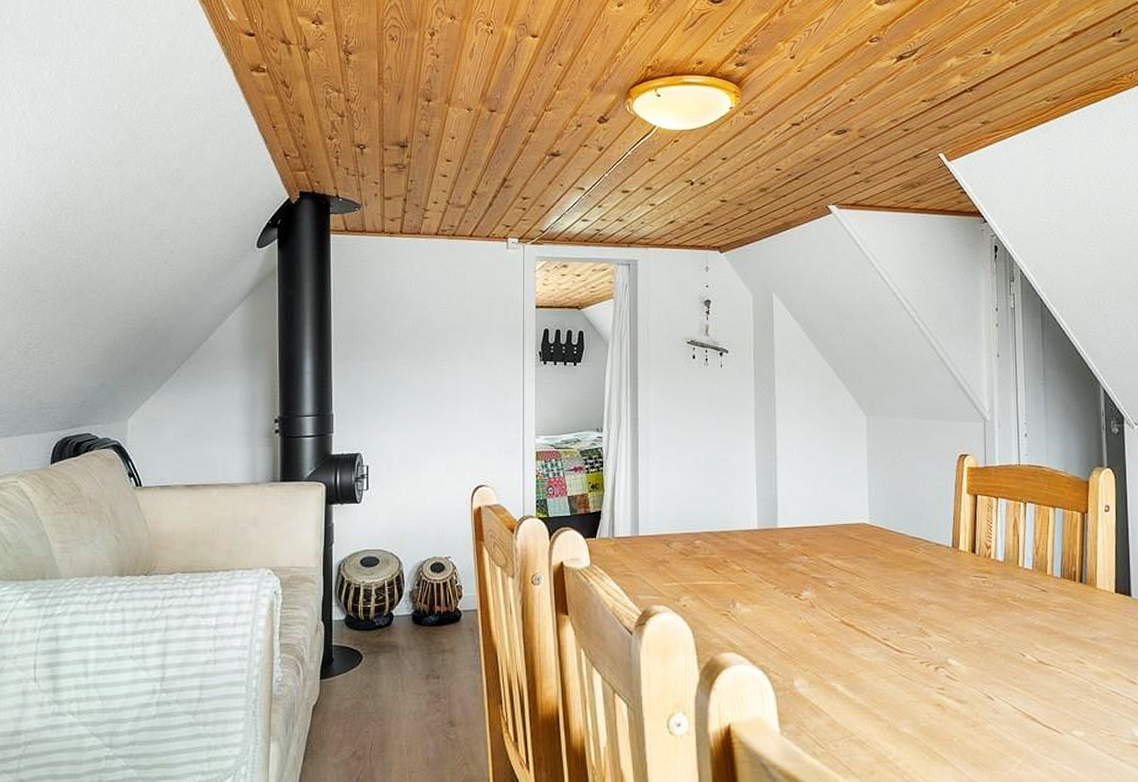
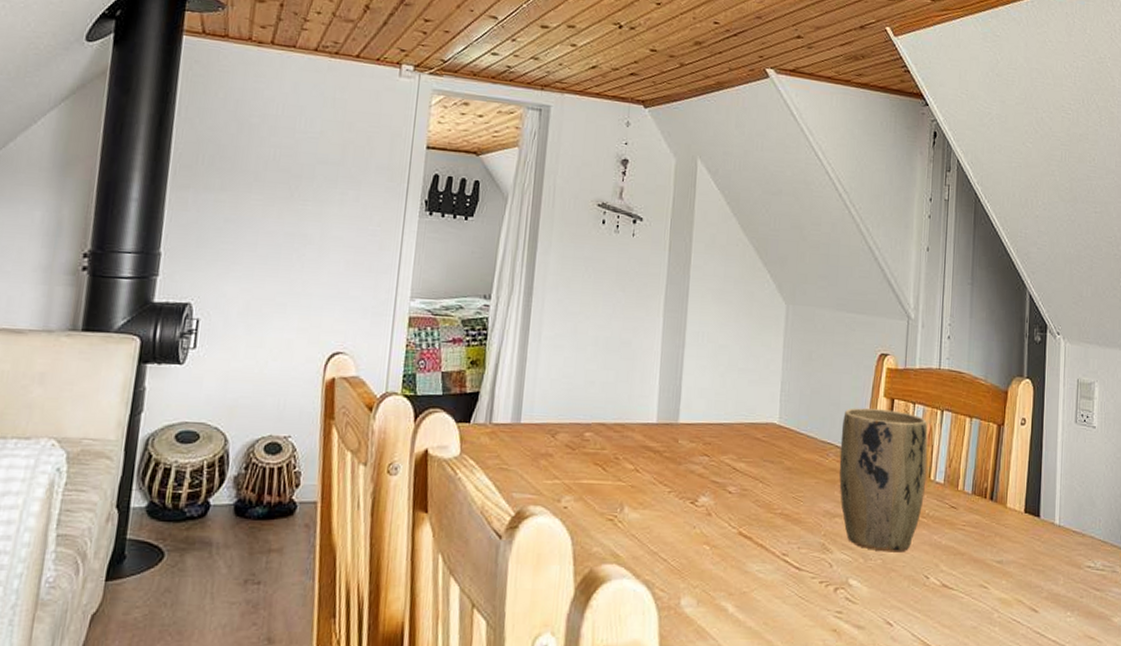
plant pot: none [929,505,1015,634] -> present [839,408,928,553]

